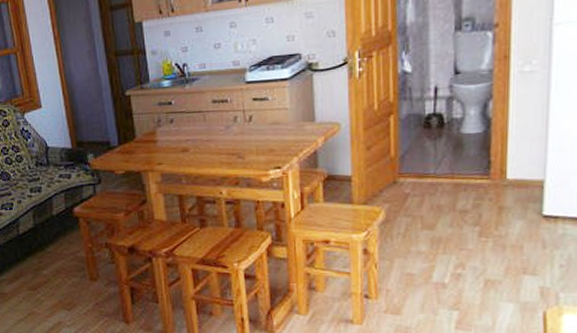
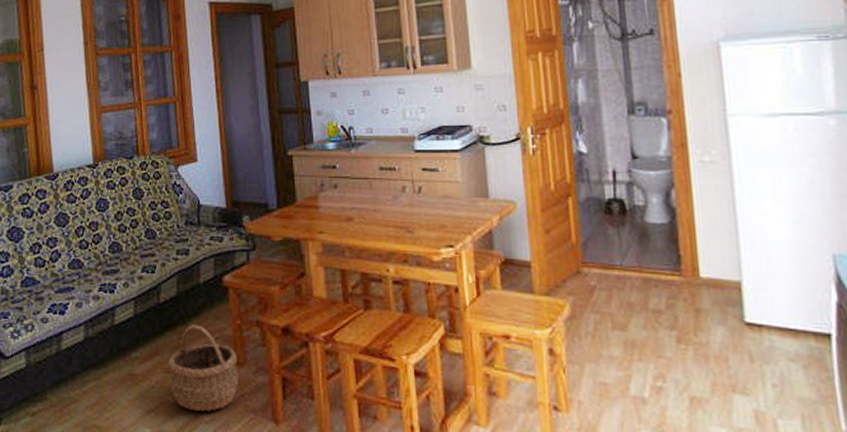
wicker basket: none [32,250,93,318] -> present [169,324,238,411]

